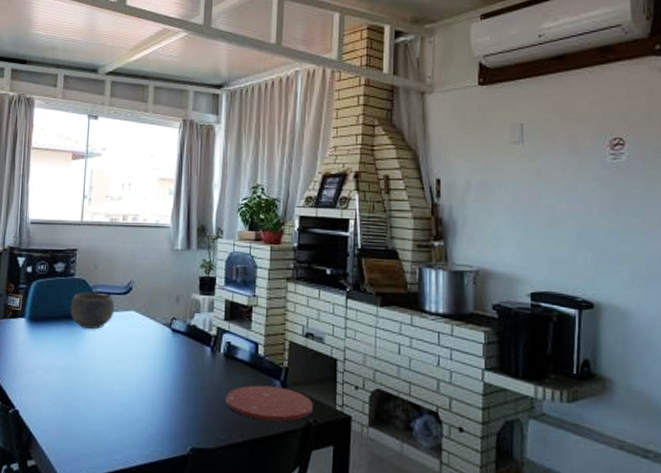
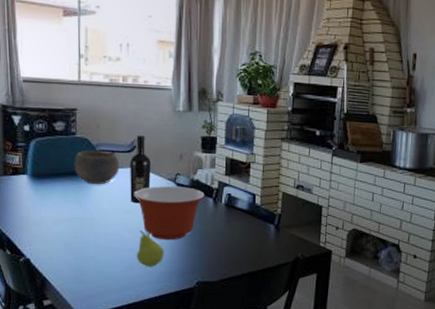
wine bottle: none [123,275,146,351] -> present [130,134,151,204]
fruit: none [126,382,157,427] -> present [136,230,165,267]
mixing bowl: none [127,332,202,396] -> present [134,186,205,241]
plate: present [225,385,313,422] -> none [226,229,301,257]

